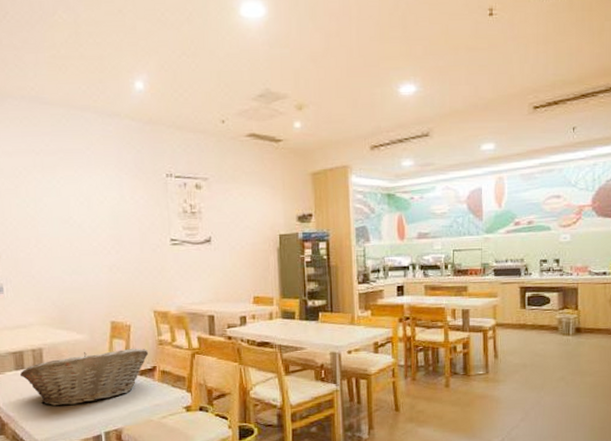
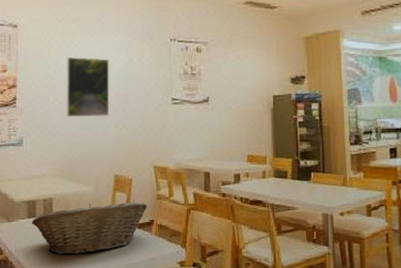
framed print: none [48,194,101,261] -> present [66,57,110,118]

